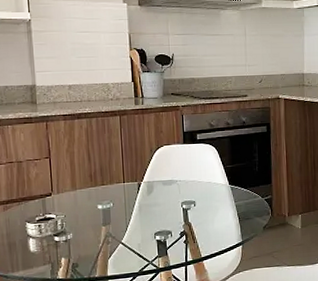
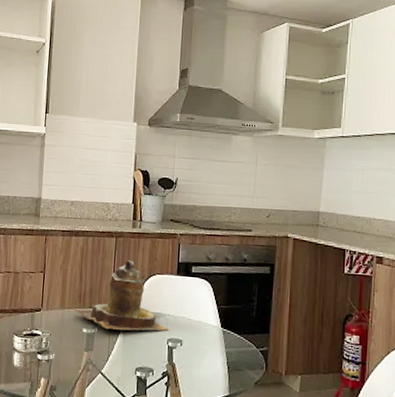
teapot: none [85,136,182,203] -> present [73,260,169,331]

